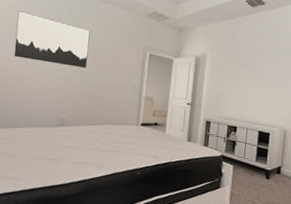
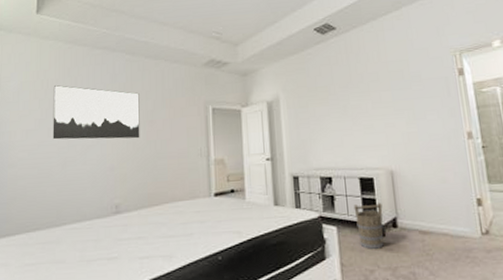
bucket: none [249,151,272,187] -> present [353,202,384,249]

